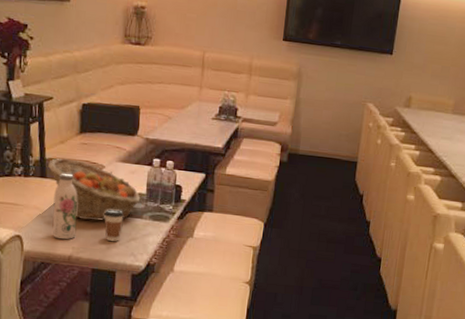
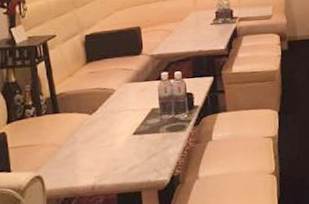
fruit basket: present [48,158,141,221] -> none [59,90,155,147]
water bottle: present [53,173,77,240] -> none [69,104,96,171]
coffee cup: present [104,209,124,242] -> none [121,129,141,163]

